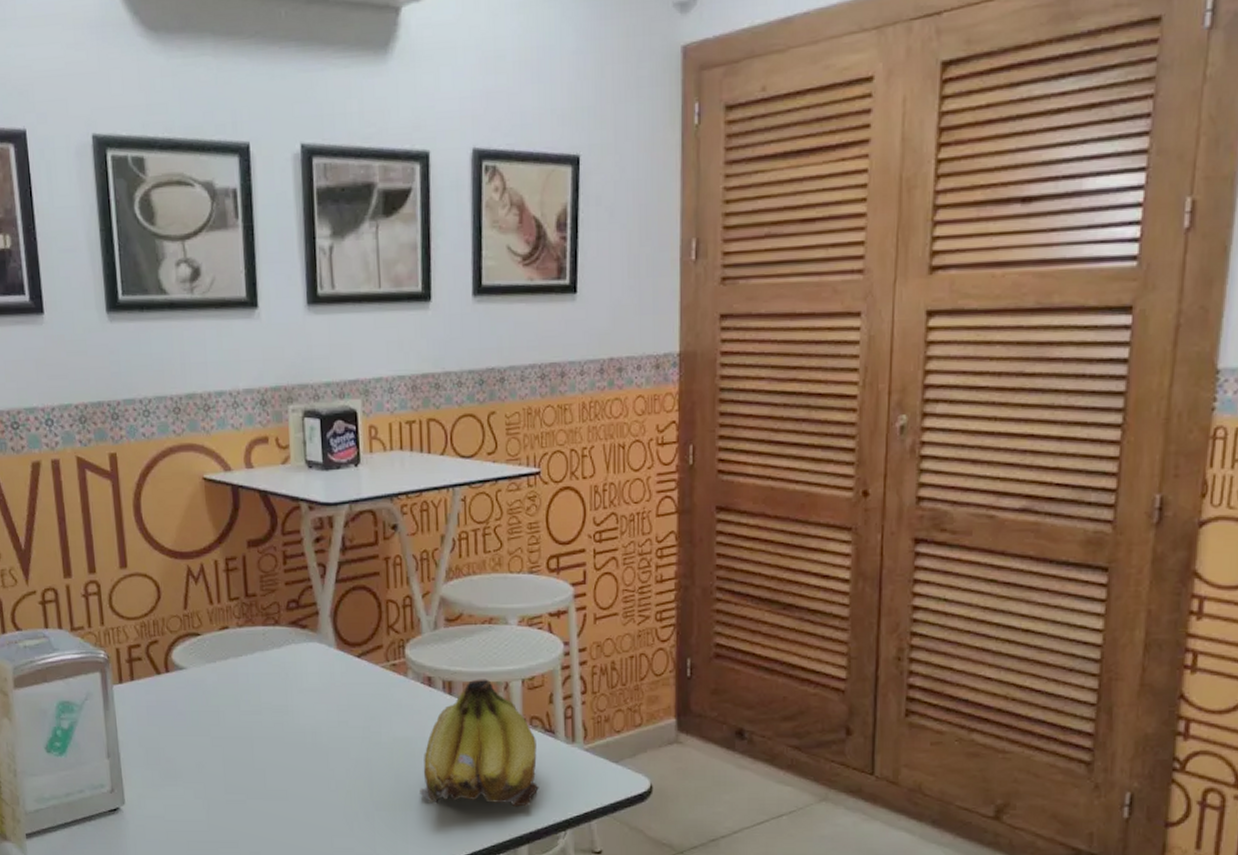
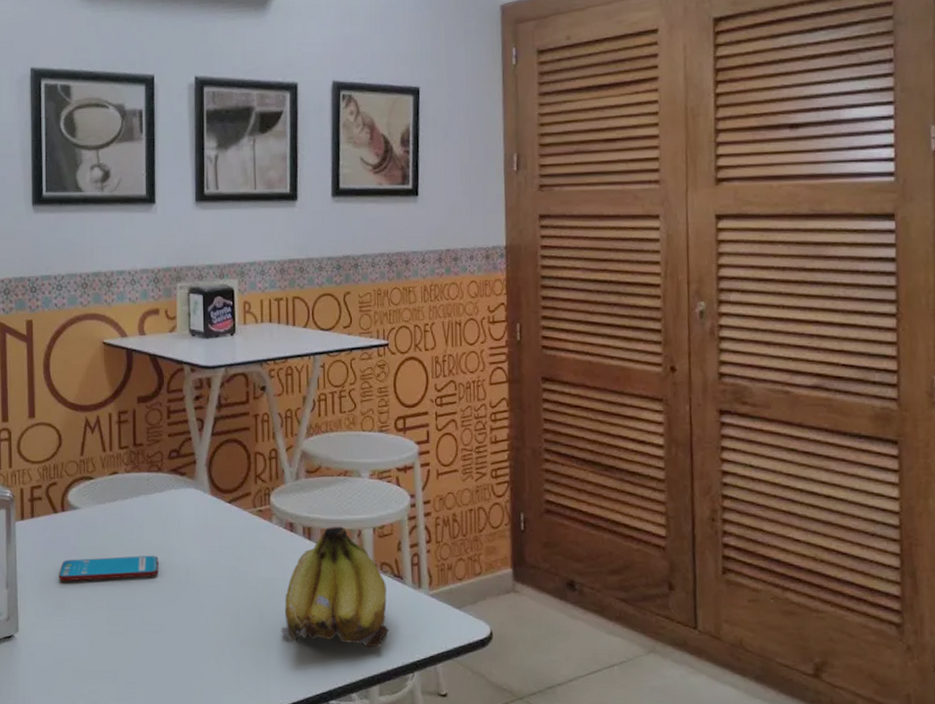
smartphone: none [167,717,281,749] -> present [59,555,159,582]

